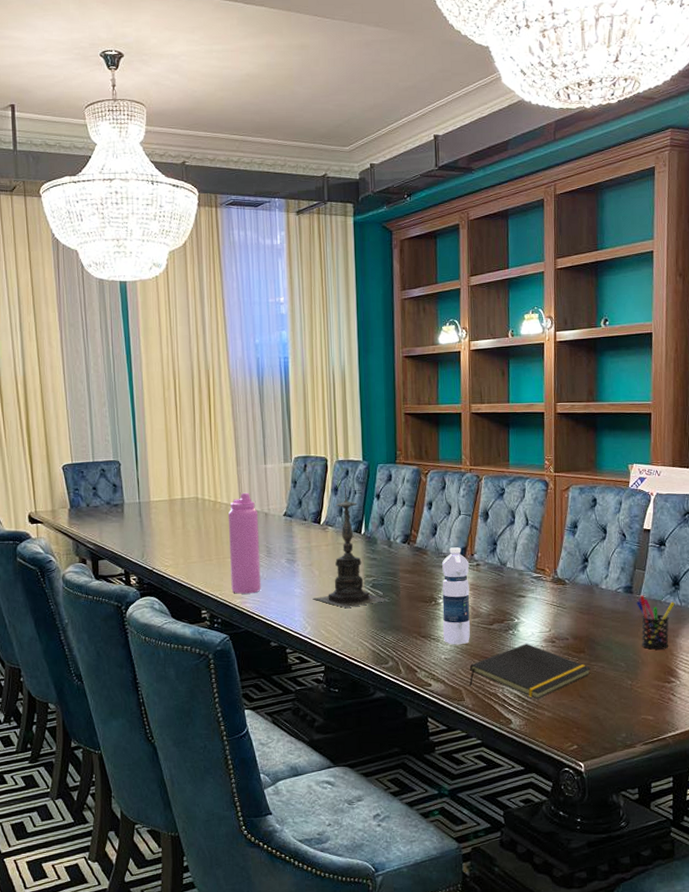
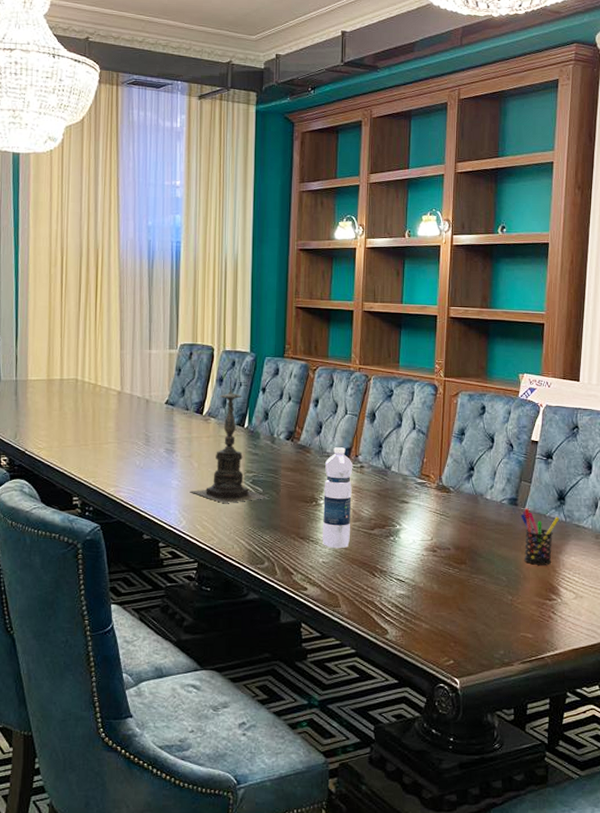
water bottle: present [228,493,261,594] -> none [106,378,139,482]
notepad: present [469,643,592,699] -> none [346,551,472,610]

